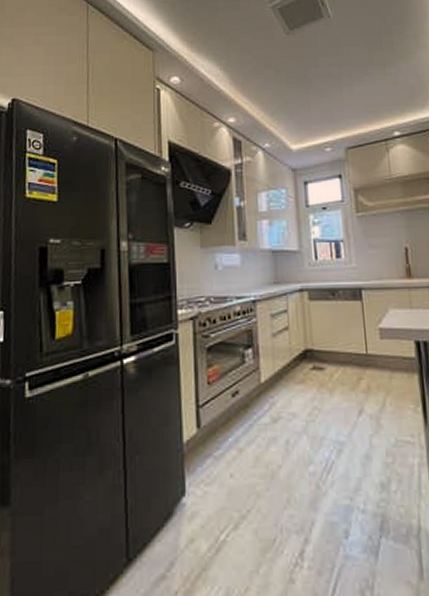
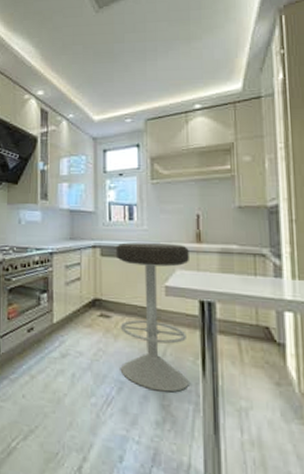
bar stool: none [324,281,412,448] -> present [115,242,189,393]

